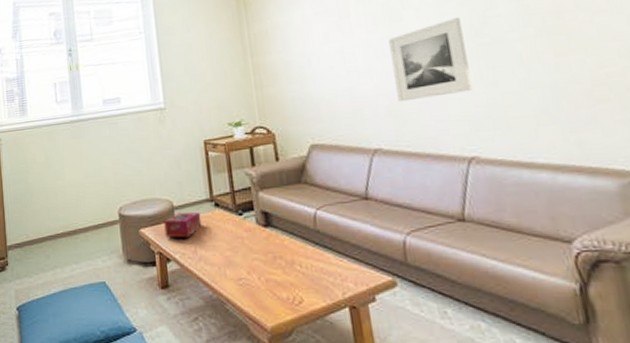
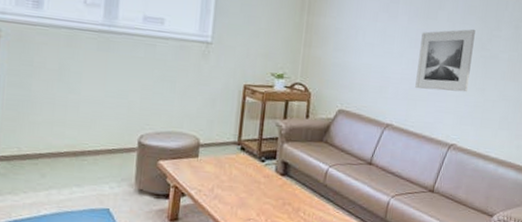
tissue box: present [164,212,202,238] -> none [185,150,225,176]

